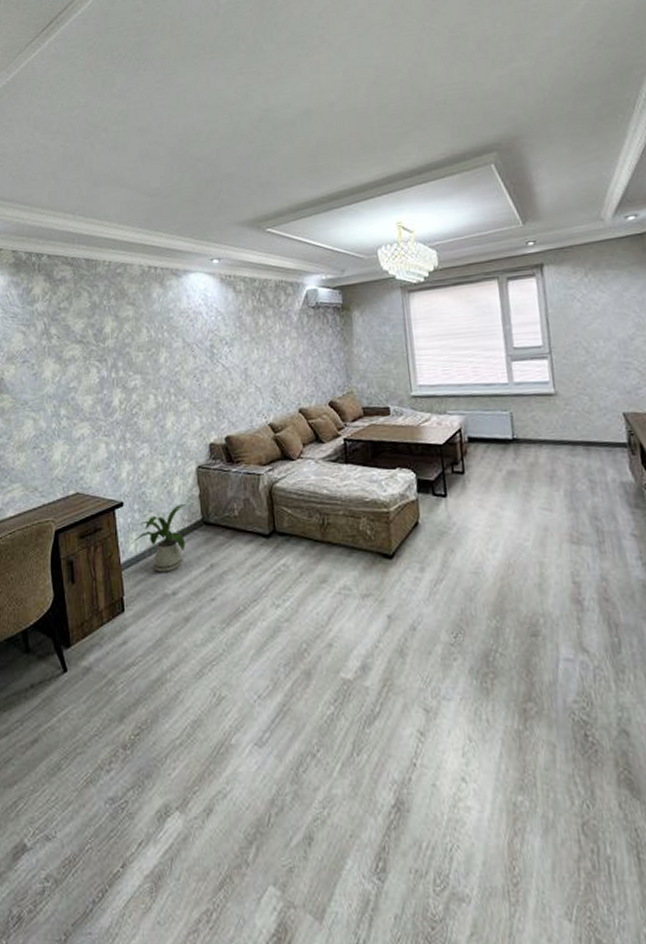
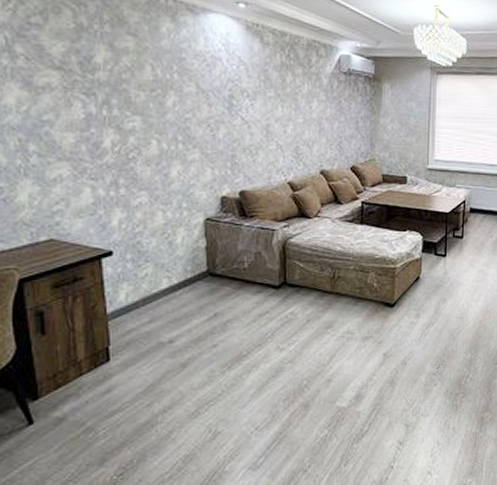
house plant: present [131,504,199,573] -> none [121,255,203,322]

